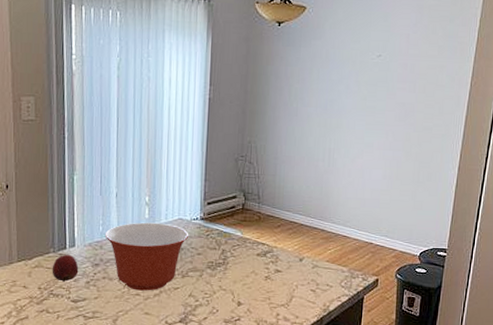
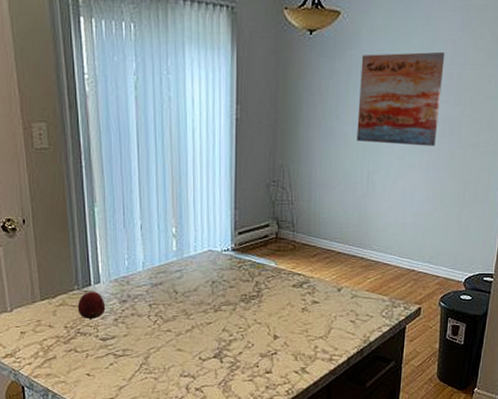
mixing bowl: present [105,222,189,291] -> none [131,255,220,327]
wall art: none [319,44,400,129] -> present [357,52,445,147]

